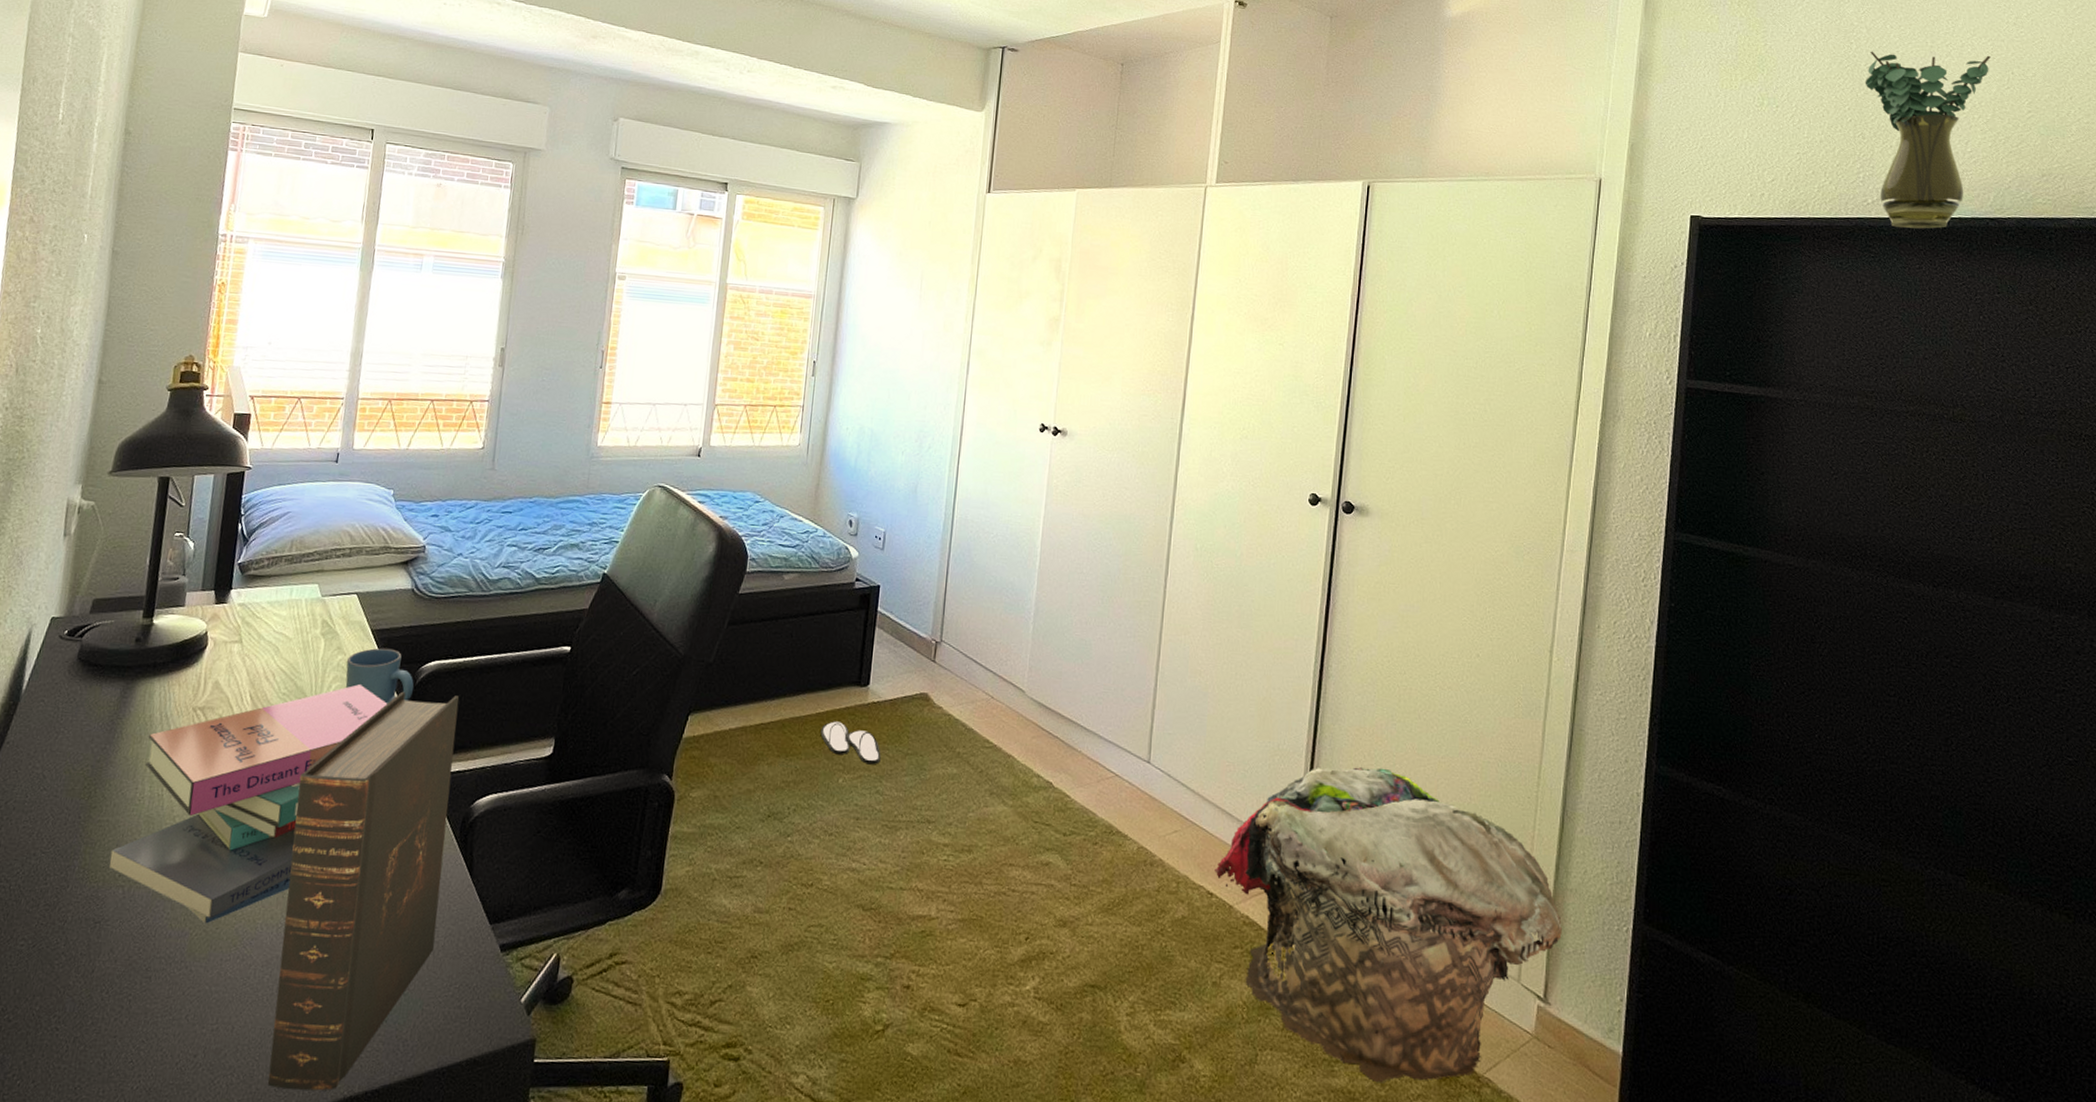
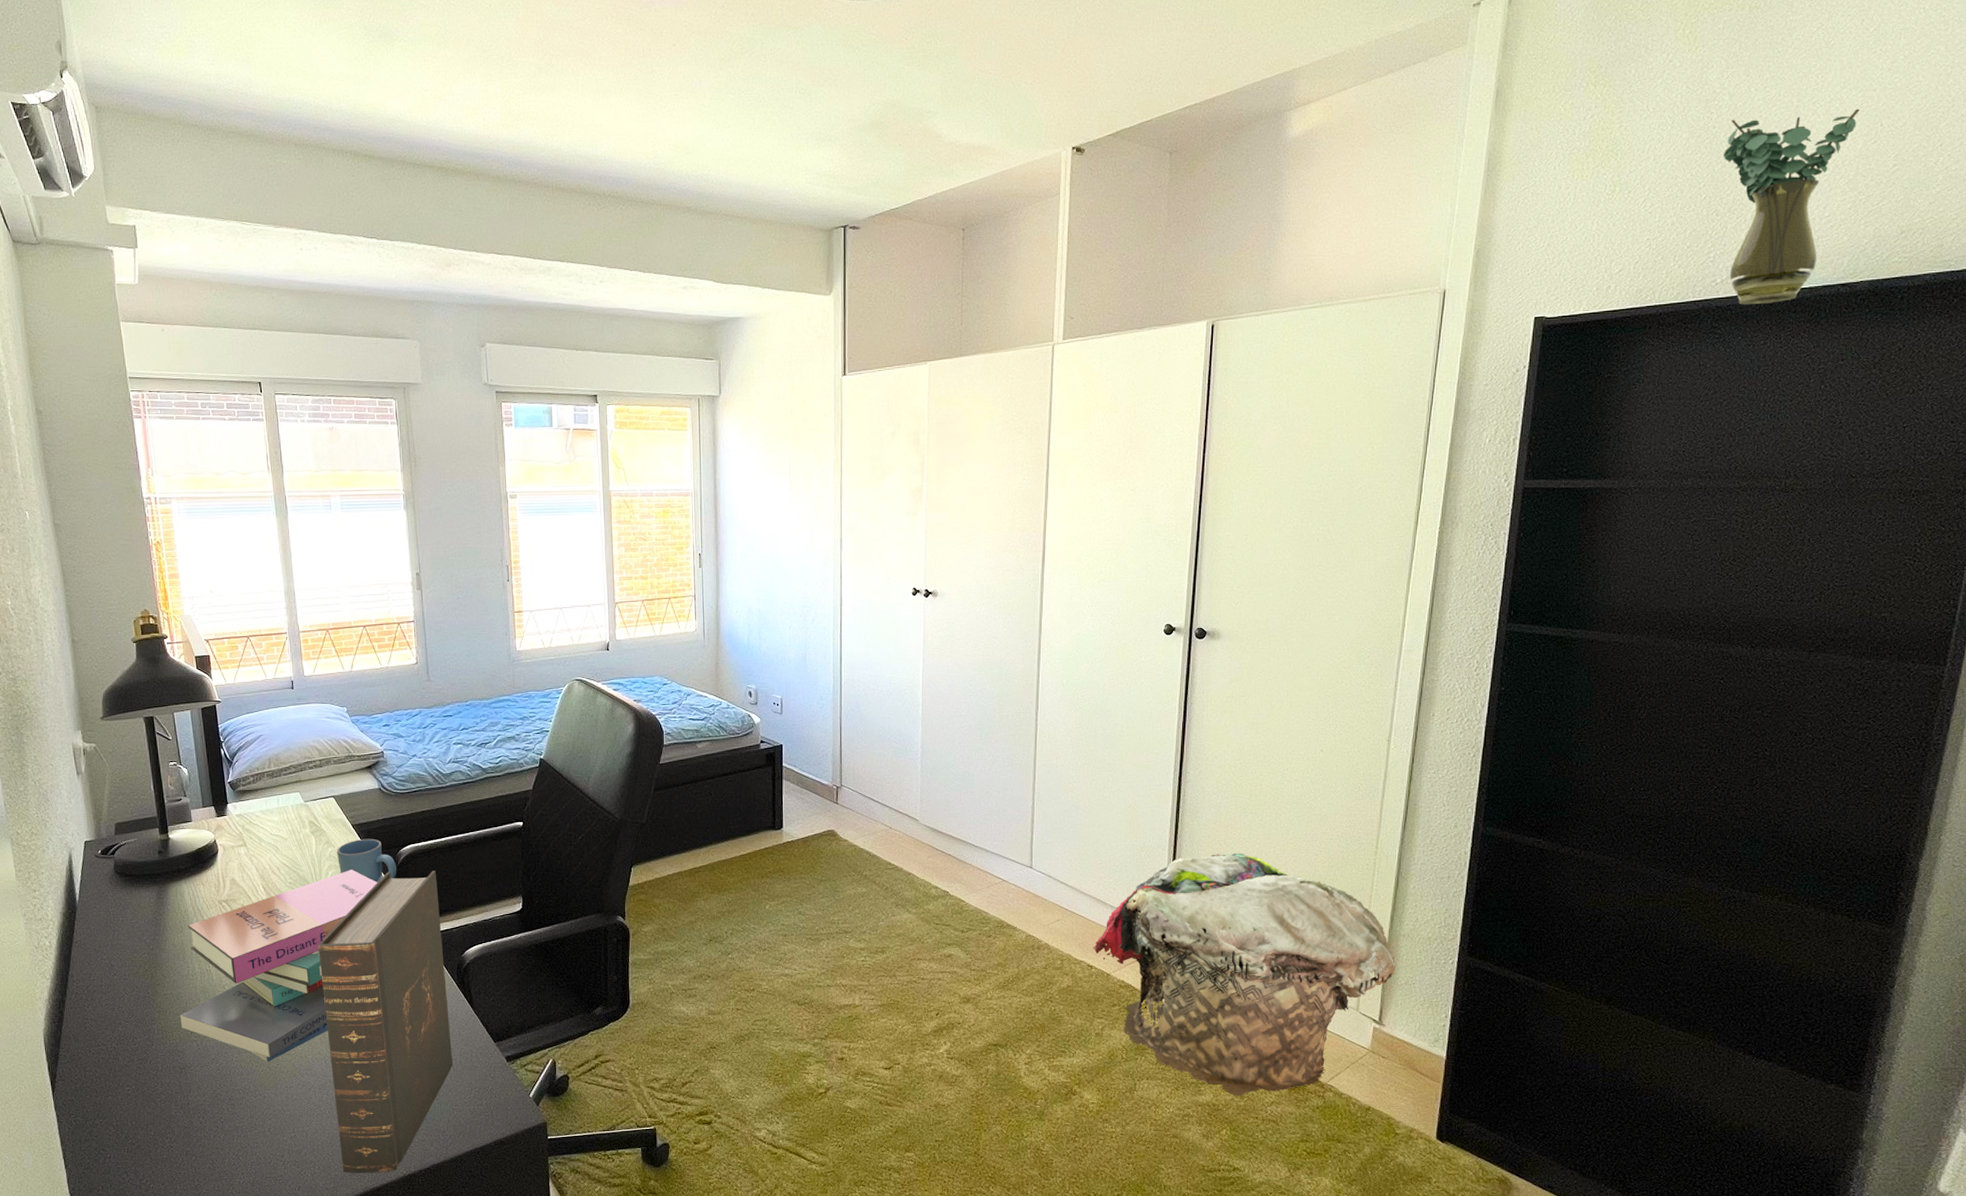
slippers: present [820,721,881,764] -> none [745,860,800,891]

